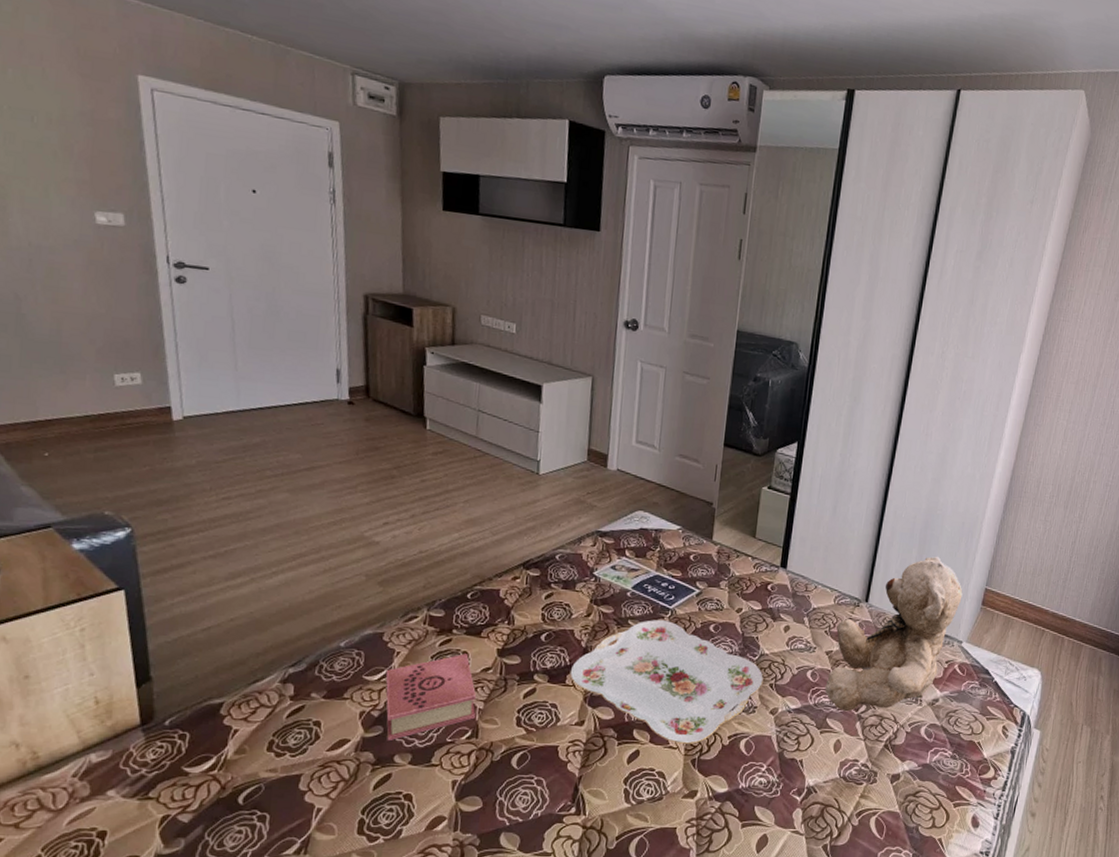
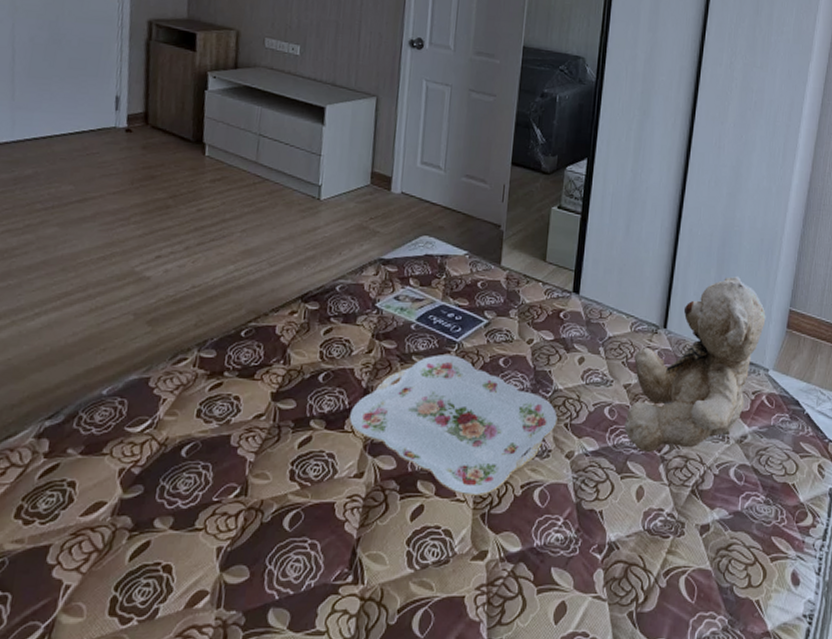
book: present [385,654,477,742] -> none [147,399,248,503]

